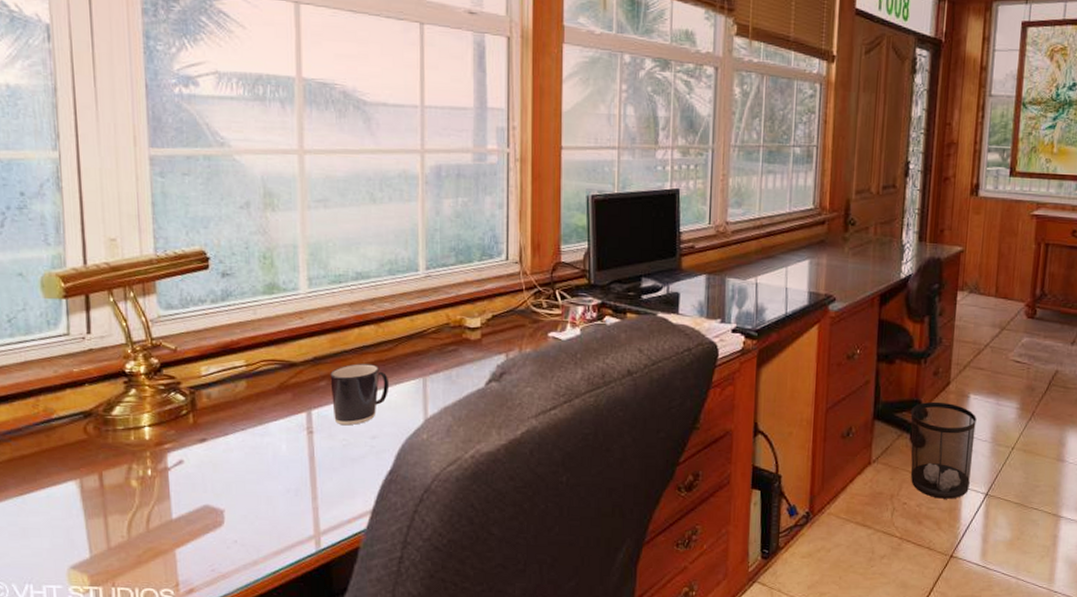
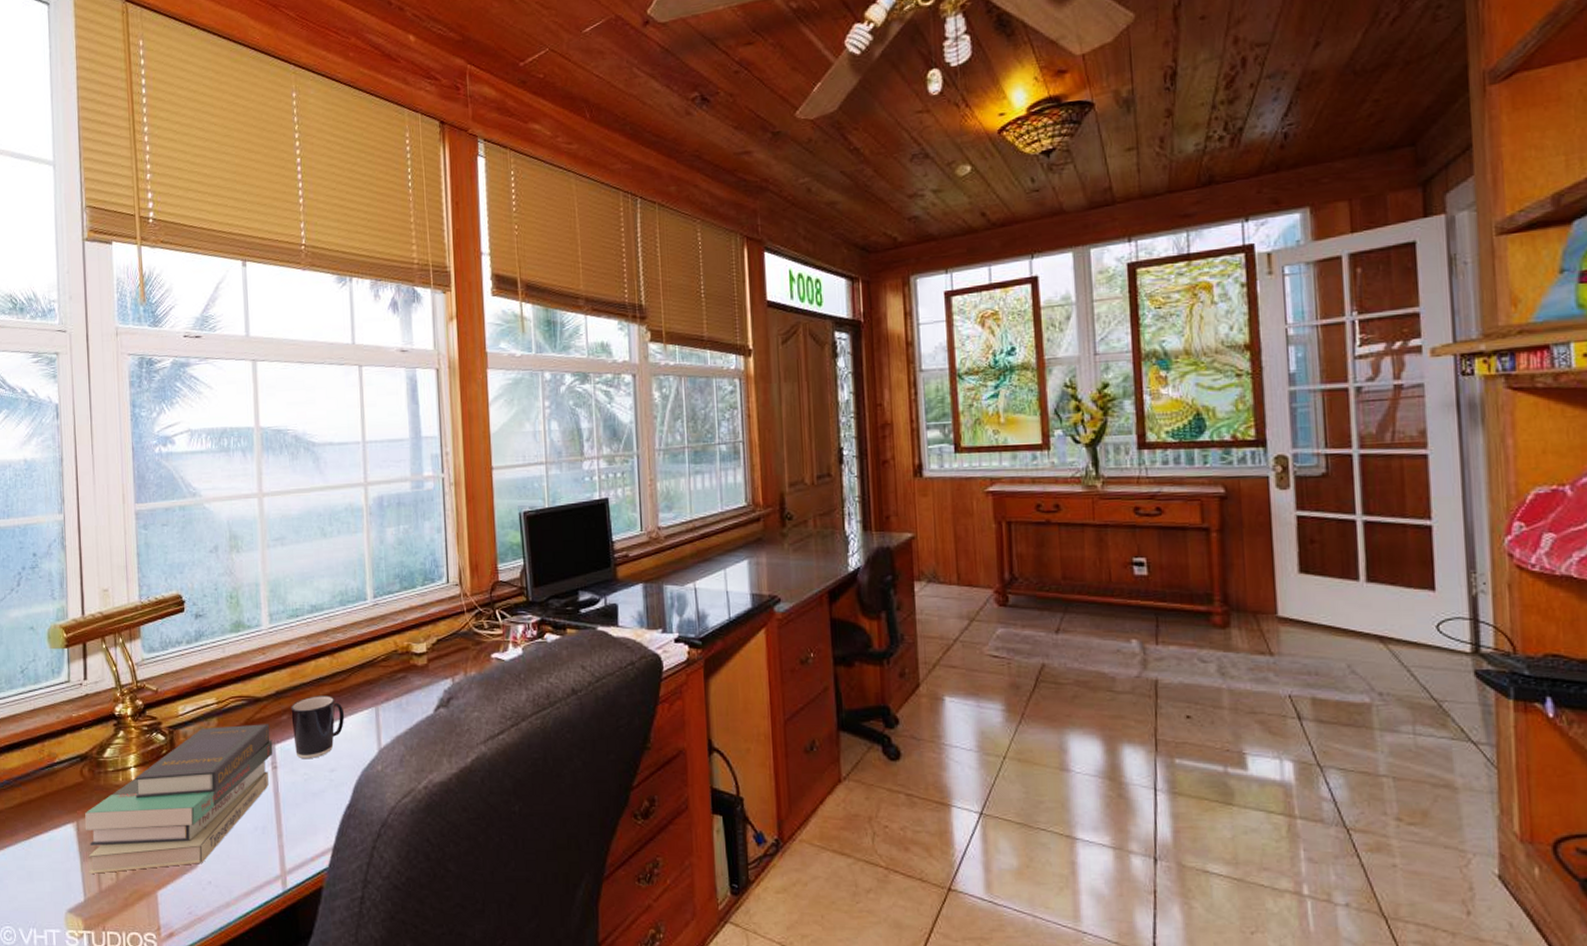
books: none [89,388,309,531] -> present [84,724,273,874]
waste bin: present [910,401,976,499] -> none [879,707,959,820]

